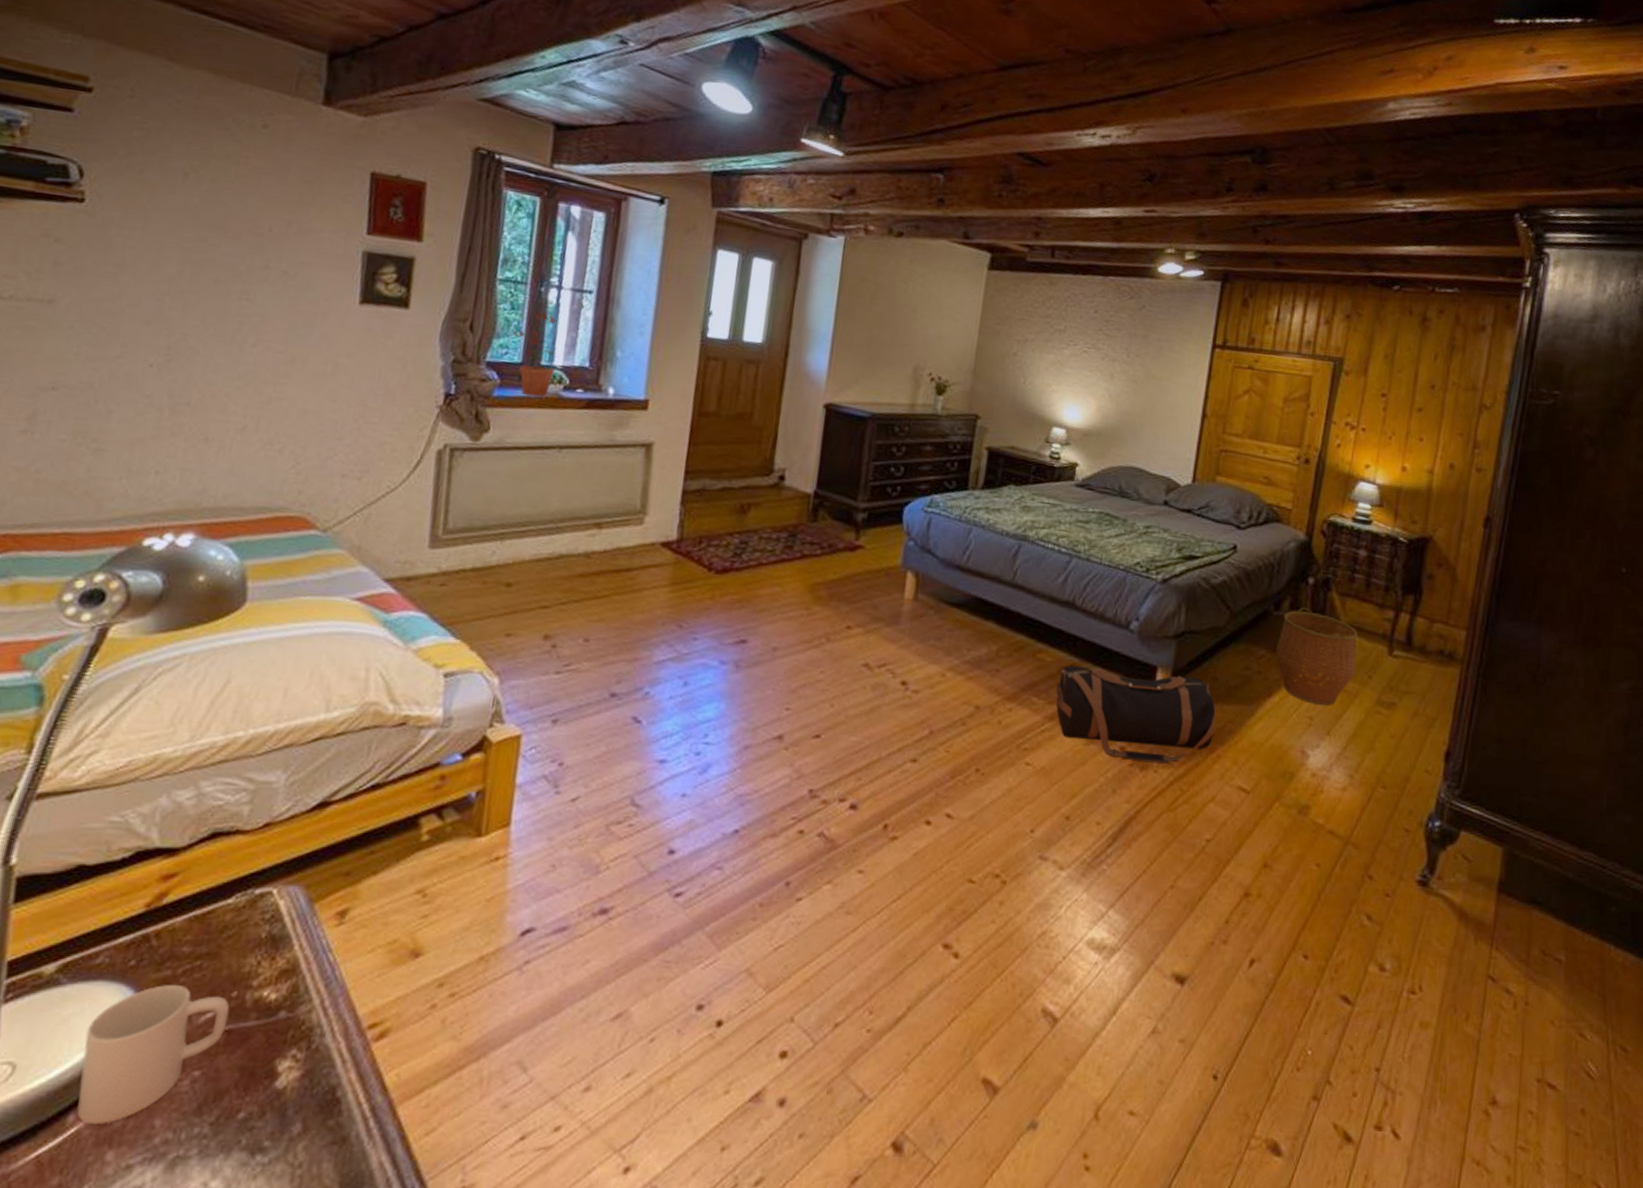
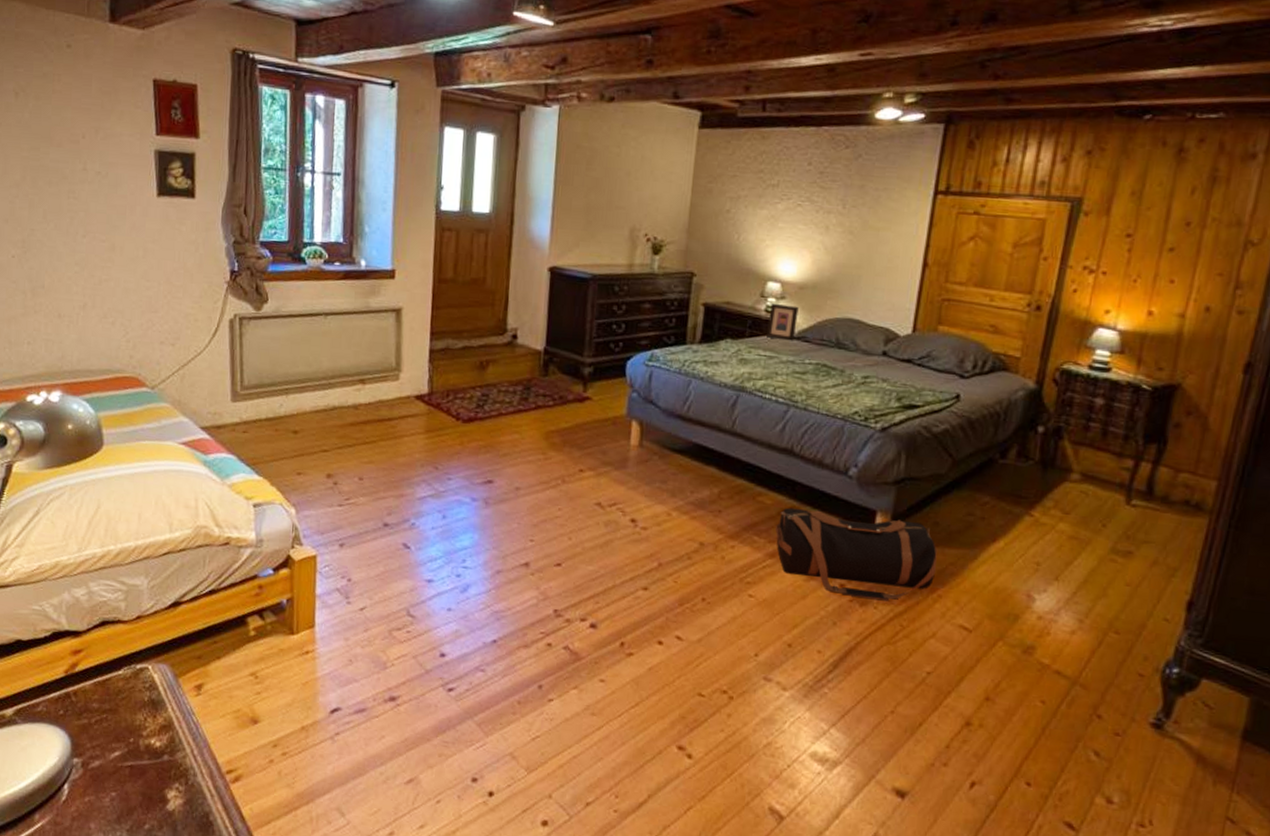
mug: present [76,984,230,1124] -> none [38,729,130,823]
potted plant: present [512,310,556,398] -> none [278,194,315,271]
picture frame: none [1049,448,1083,489] -> present [765,302,799,341]
basket: present [1275,608,1358,705] -> none [1000,456,1092,552]

